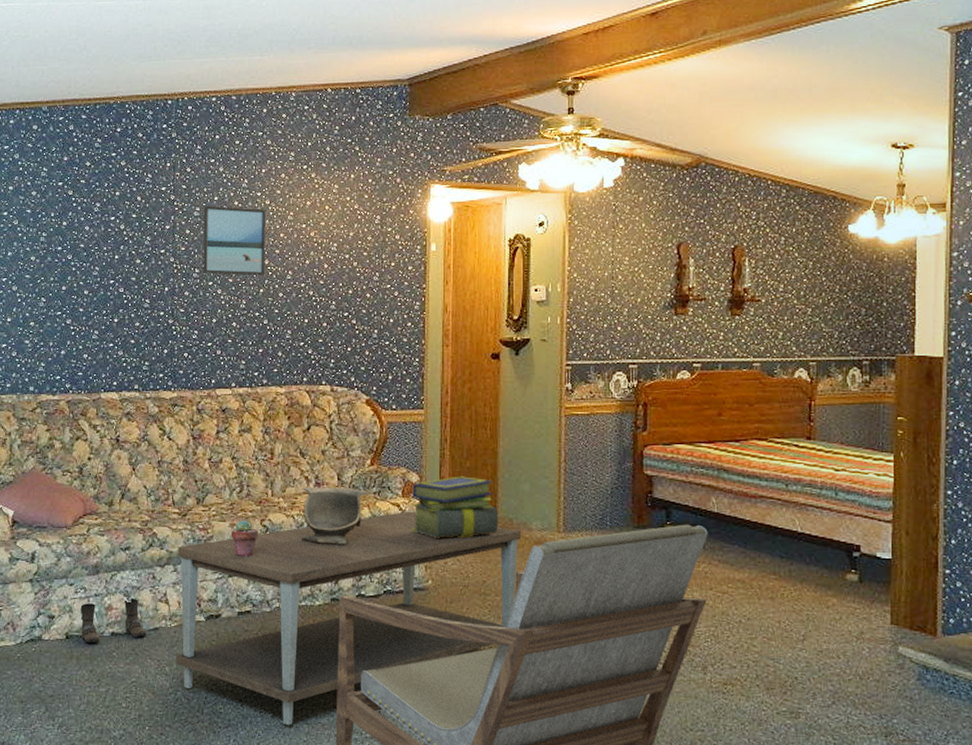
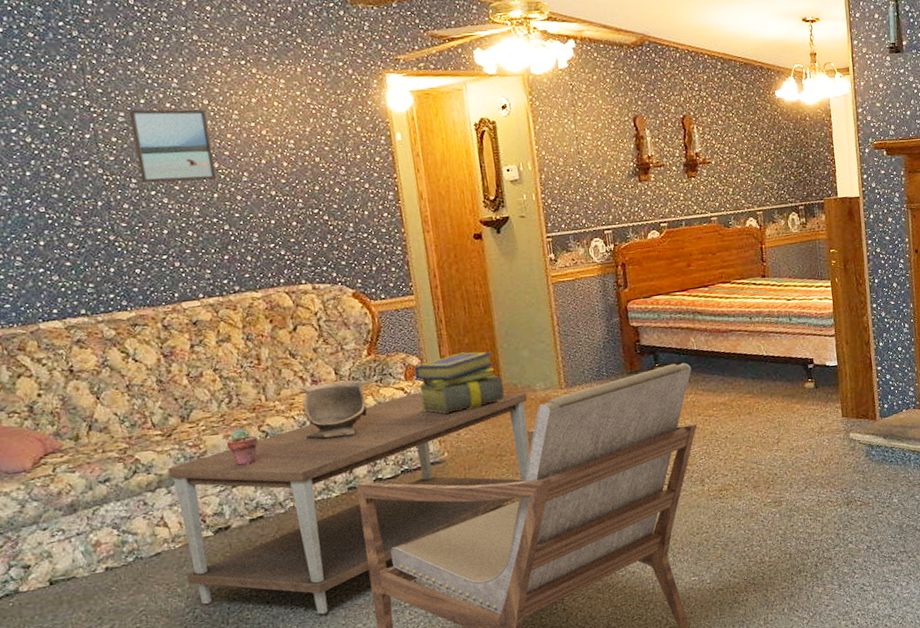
boots: present [80,598,147,644] -> none [61,528,148,585]

